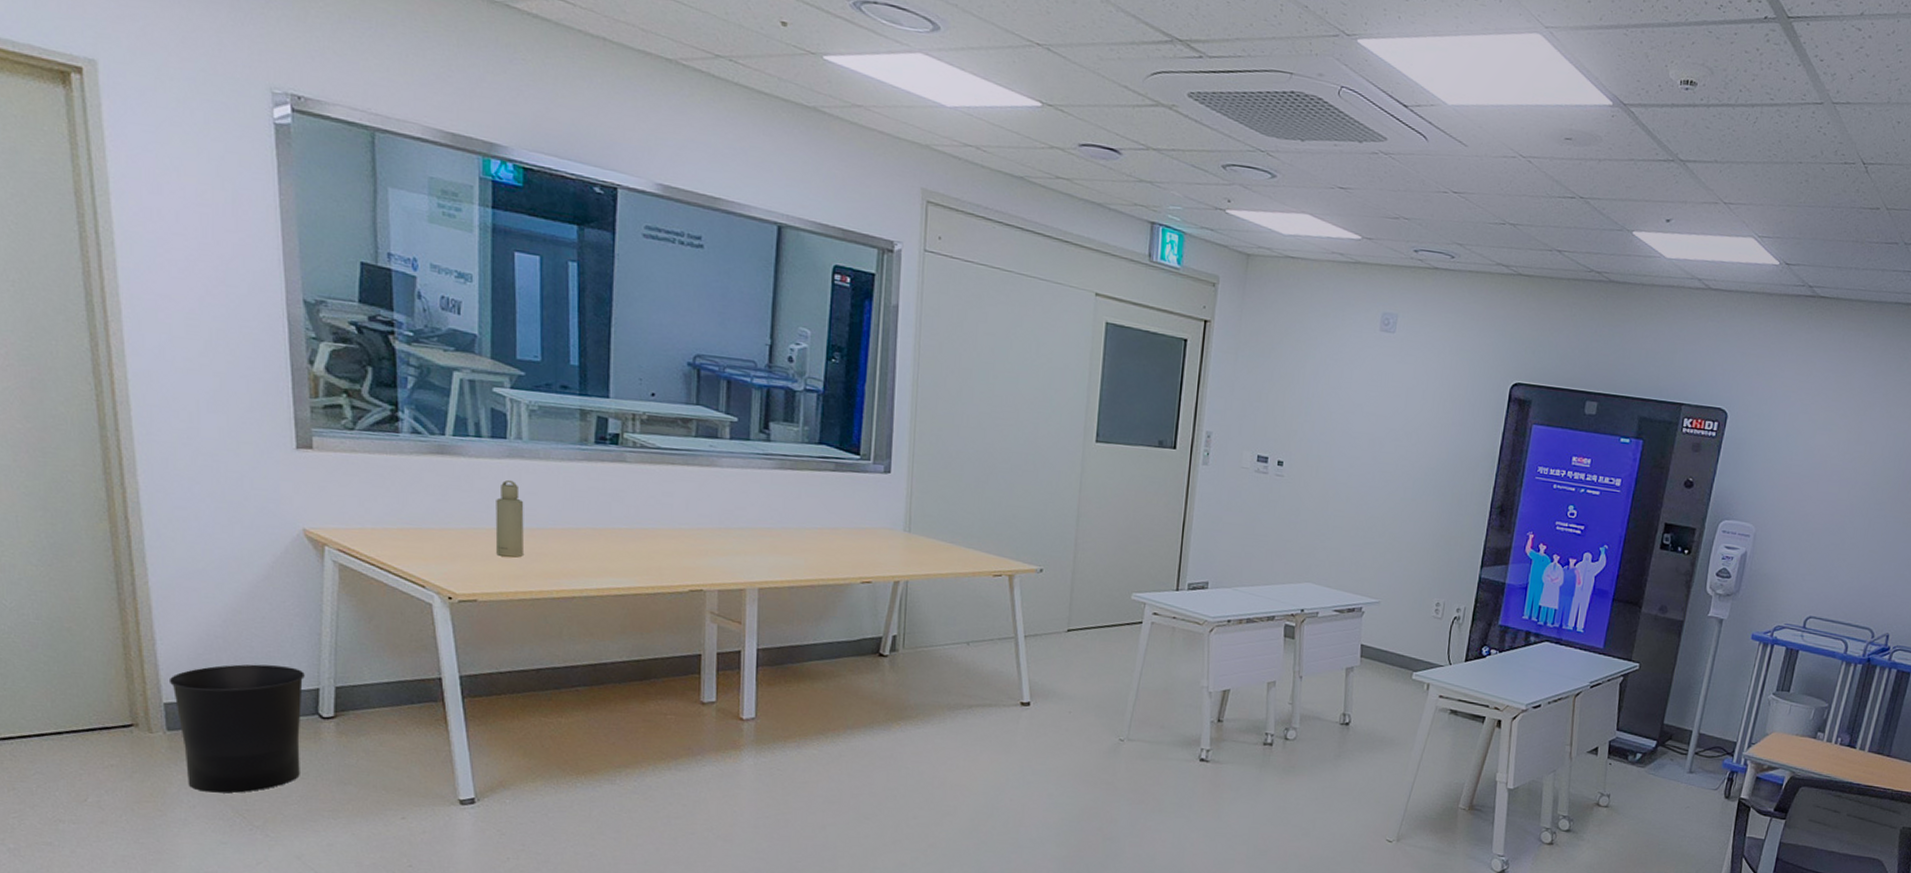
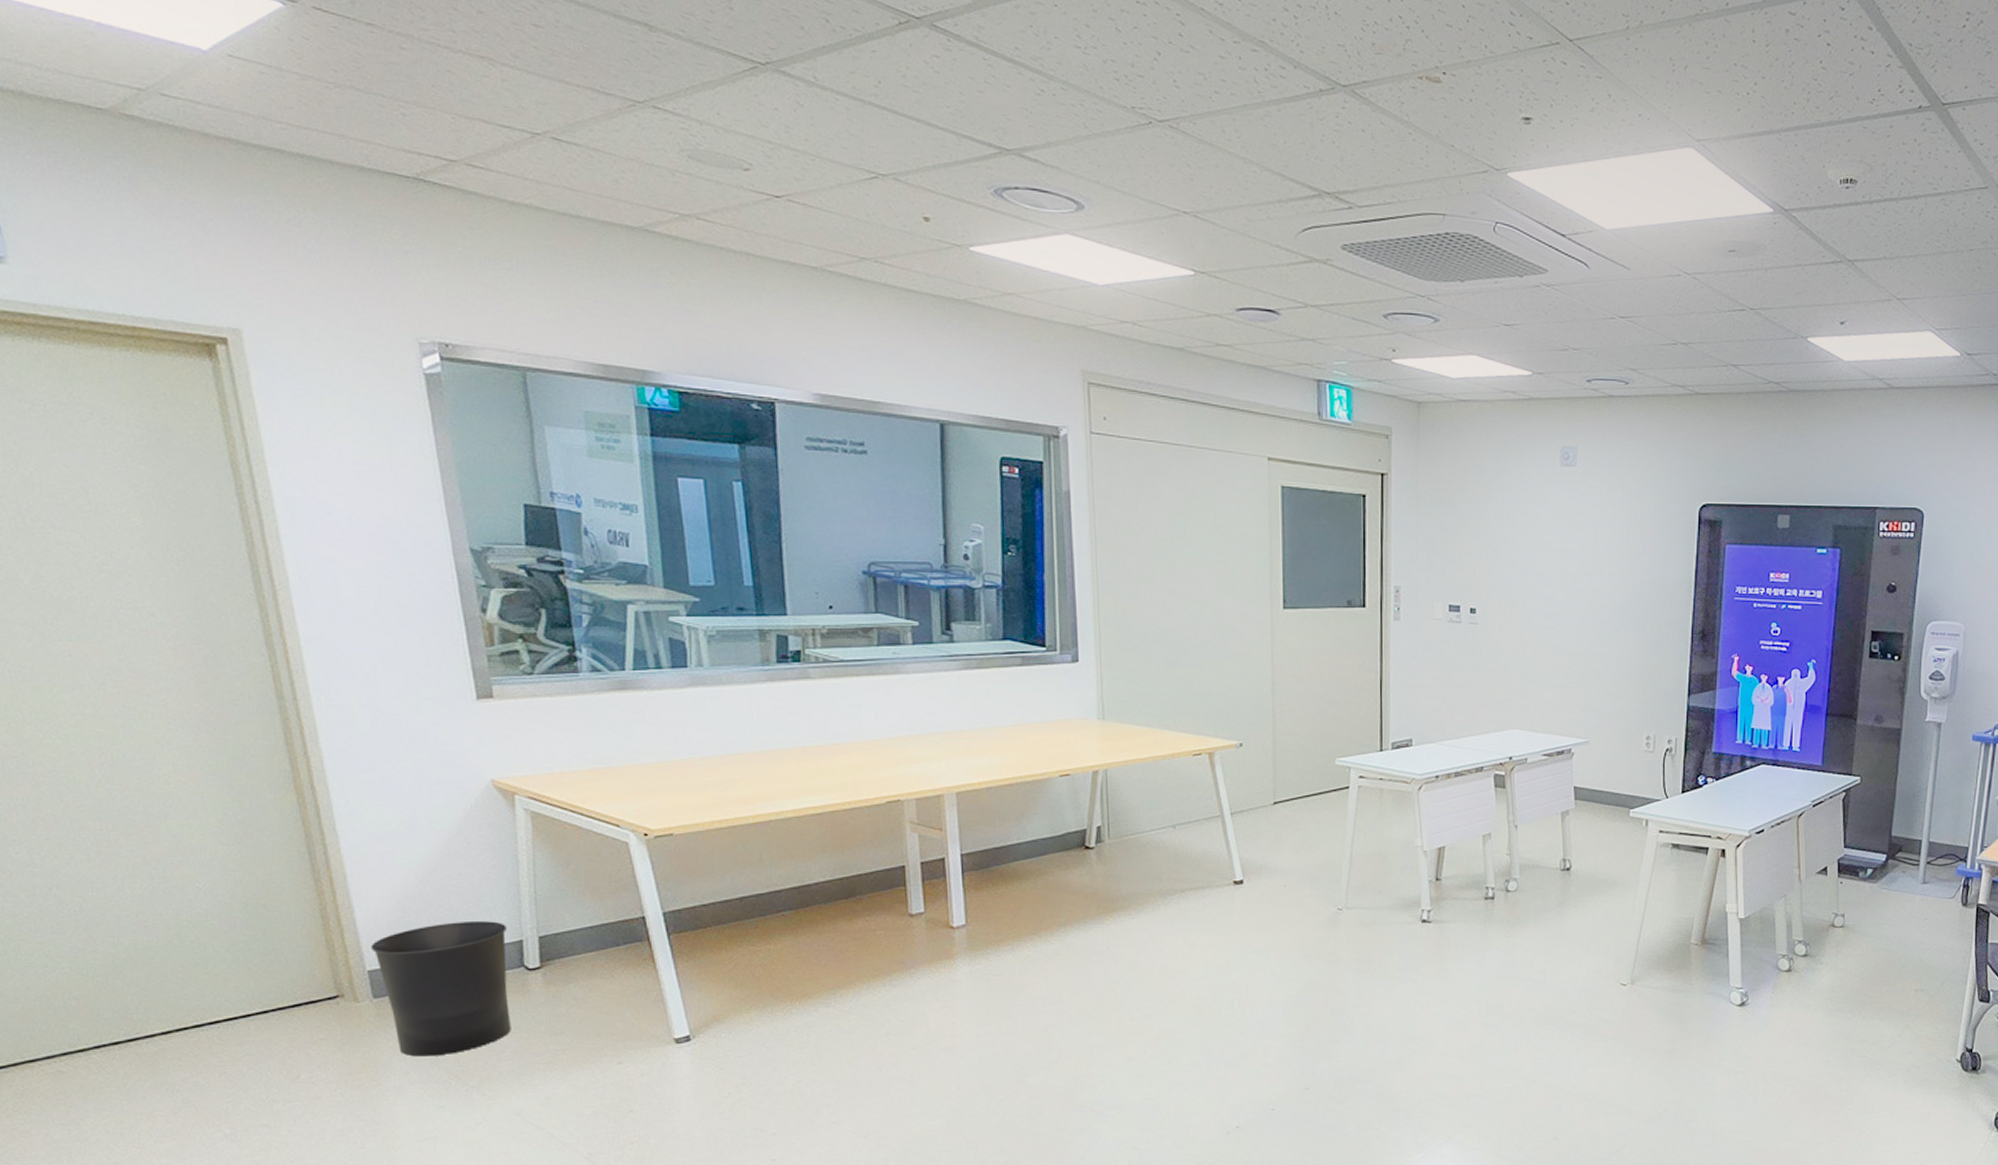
bottle: present [495,479,524,558] -> none [682,708,715,787]

